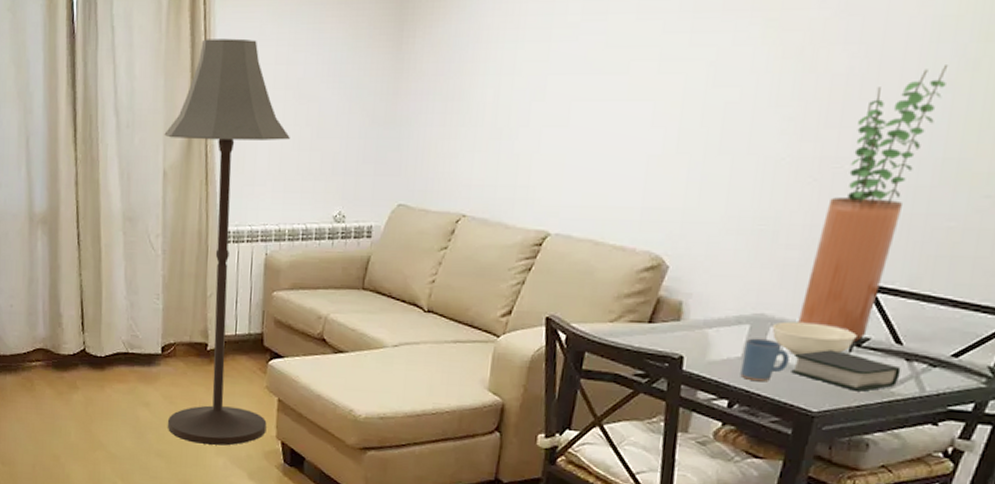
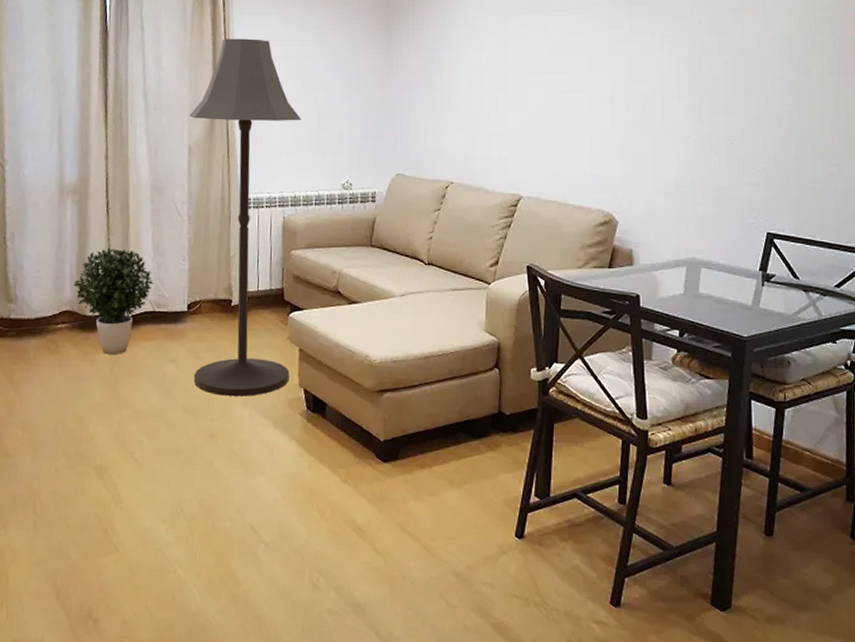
potted plant: none [46,283,126,395] -> present [73,248,153,354]
mug: present [740,338,790,382] -> none [684,278,720,314]
bowl: present [772,321,857,355] -> none [702,263,766,290]
book: present [791,350,901,392] -> none [722,285,802,318]
vase: present [798,65,949,342] -> none [721,71,792,278]

